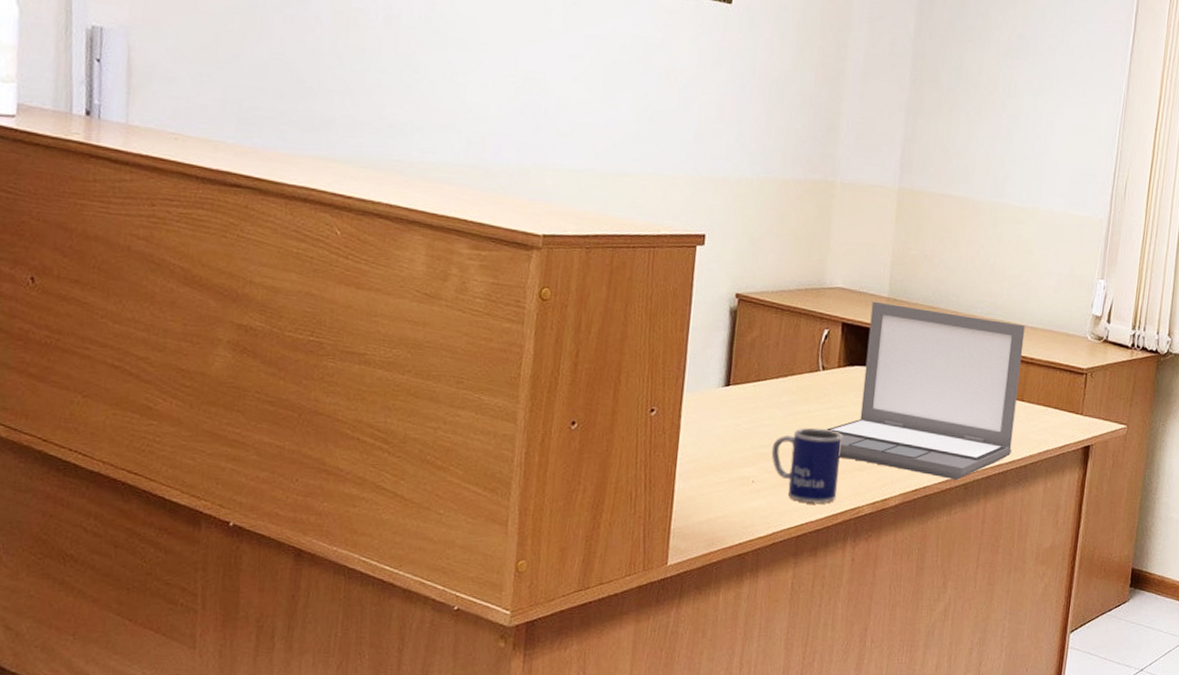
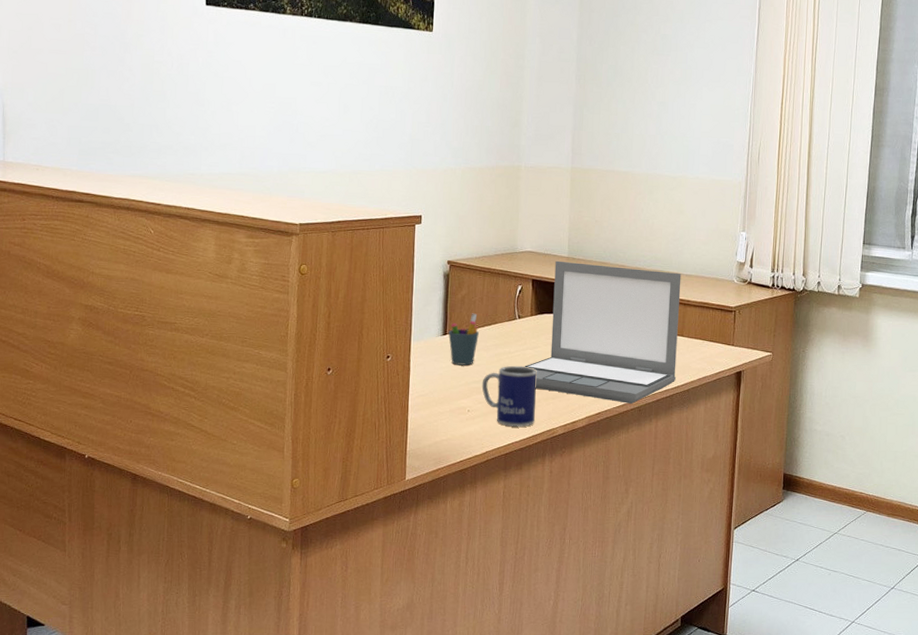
pen holder: none [732,360,771,425] -> present [448,313,479,365]

